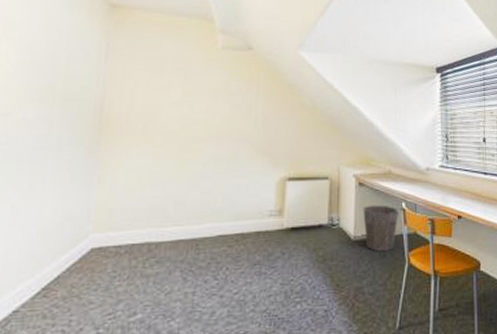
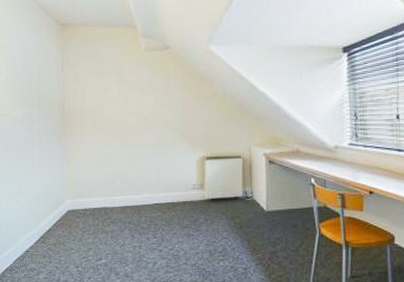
waste bin: present [363,205,399,252] -> none [274,180,308,222]

